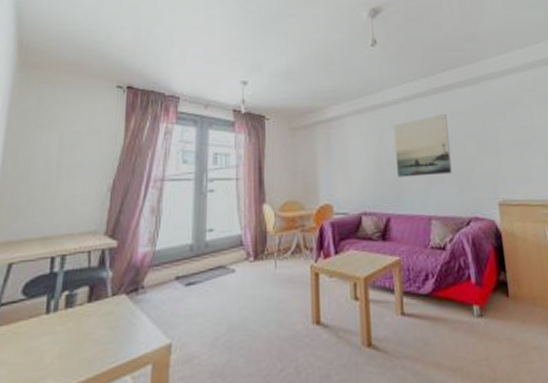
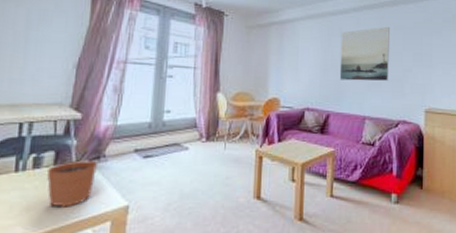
plant pot: none [81,280,135,352] -> present [47,148,97,207]

